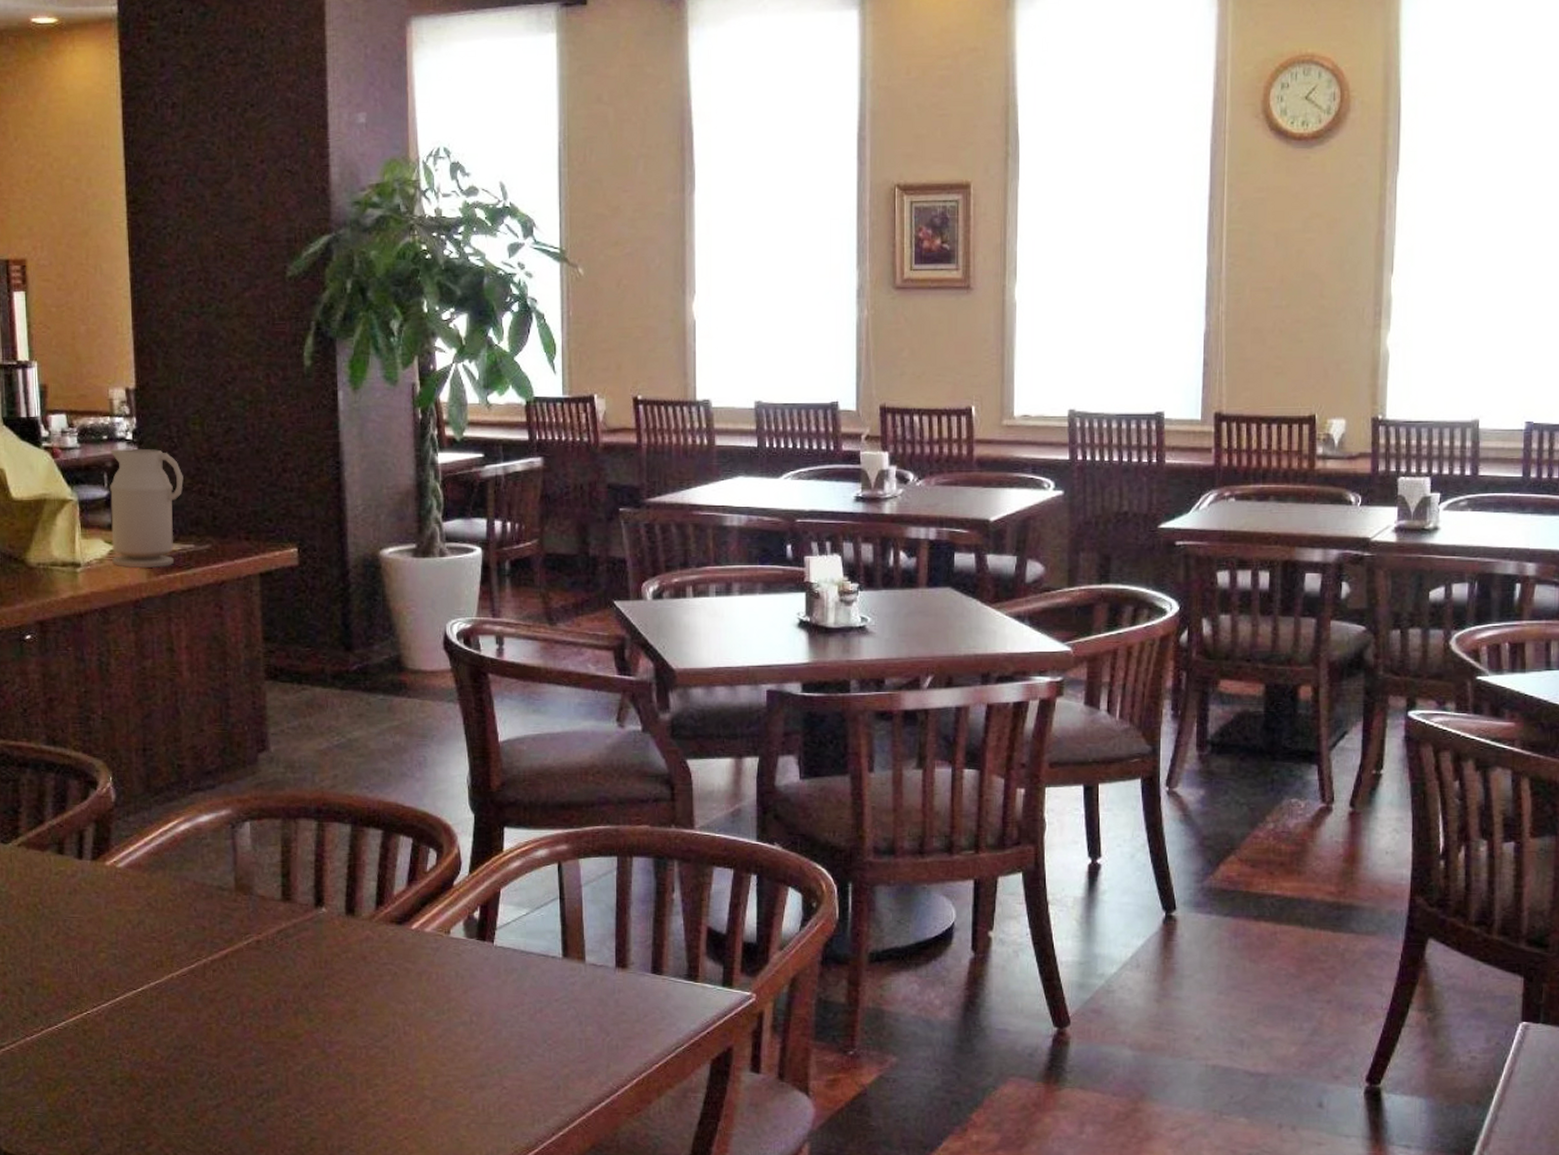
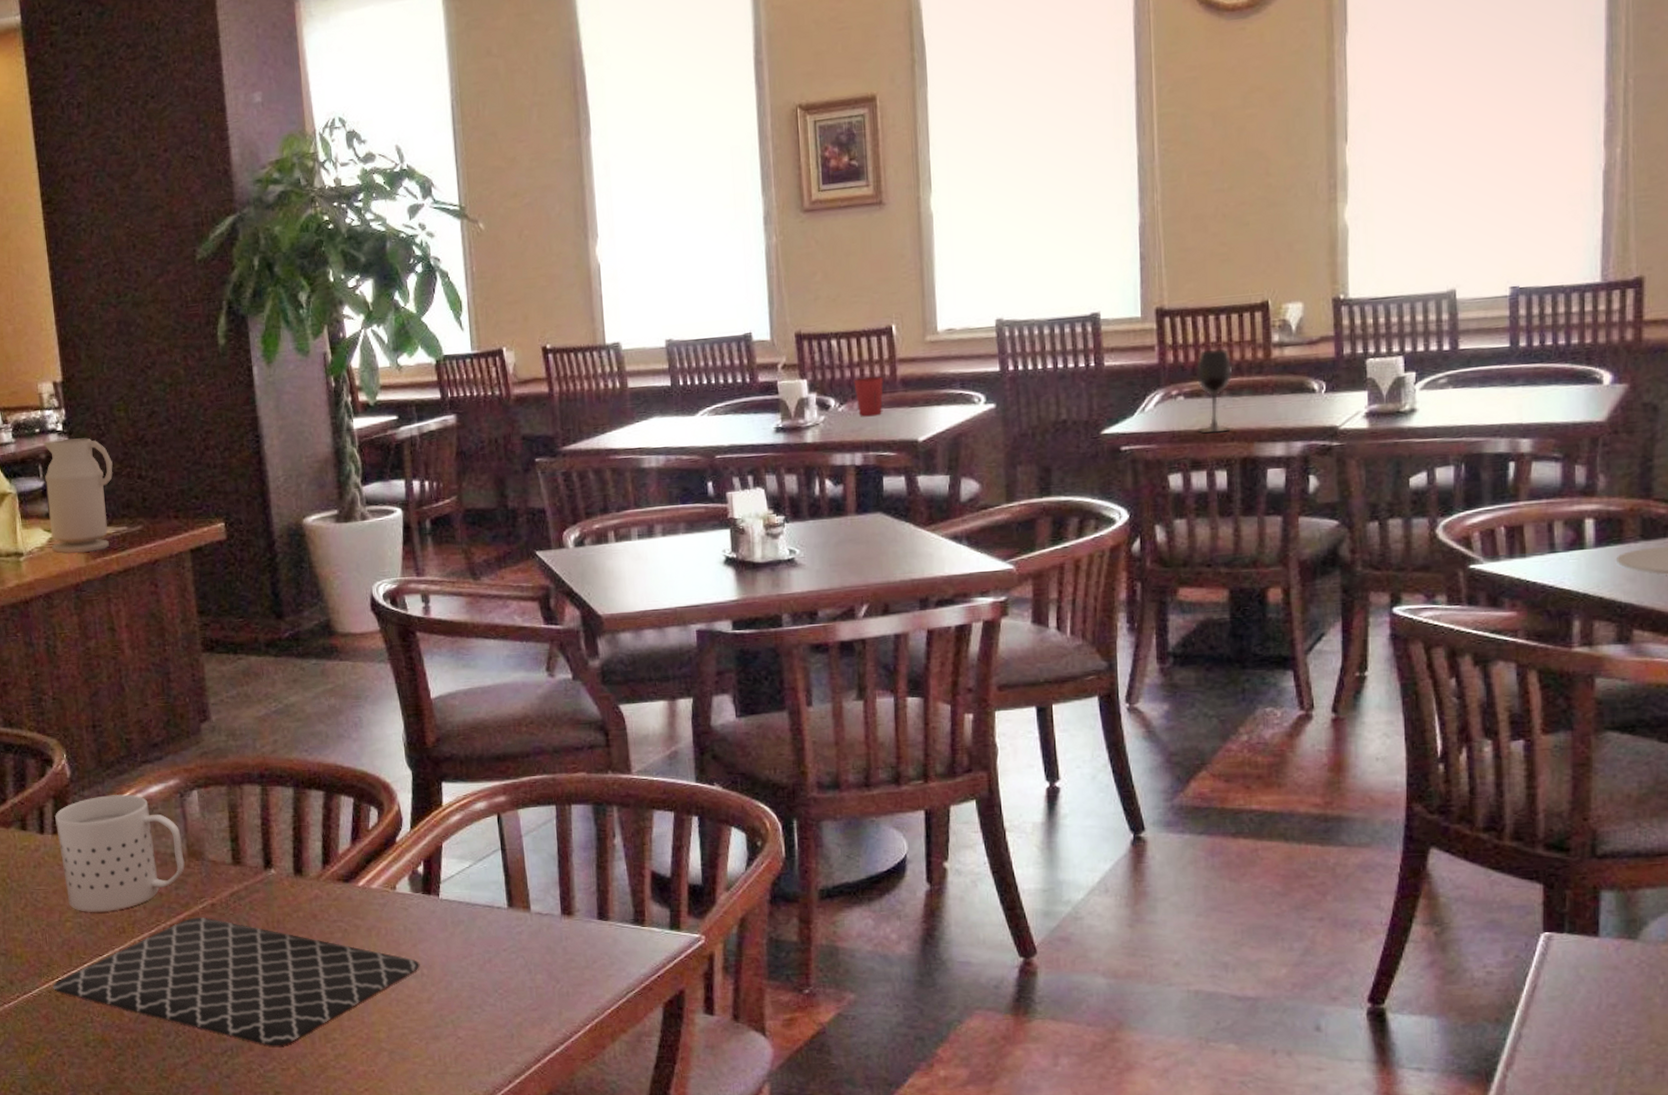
placemat: none [80,953,470,1091] -> present [52,917,420,1046]
mug: none [96,822,231,944] -> present [55,794,185,912]
cup: none [932,455,960,493] -> present [853,376,883,417]
wine glass: none [1246,456,1280,535] -> present [1195,349,1233,433]

